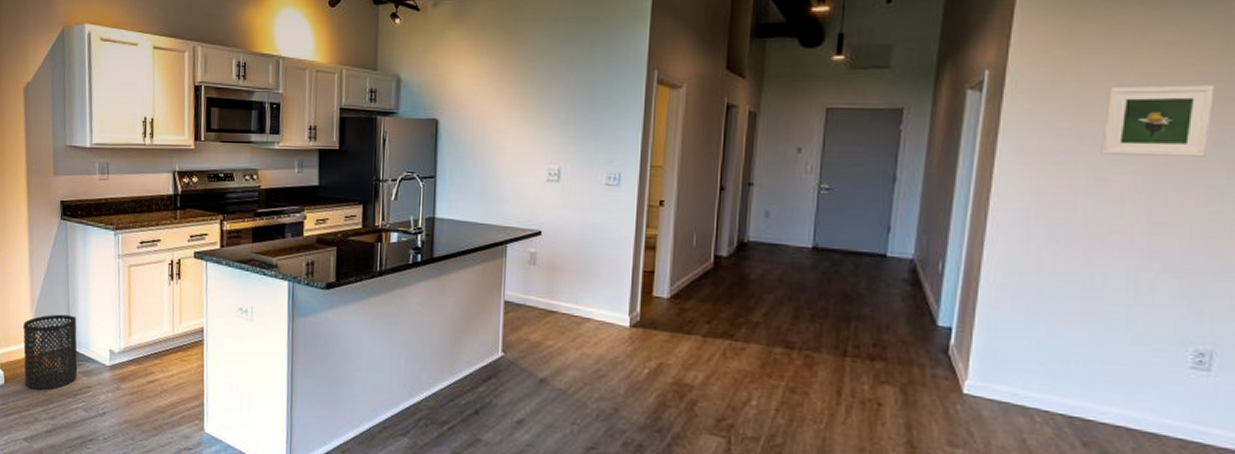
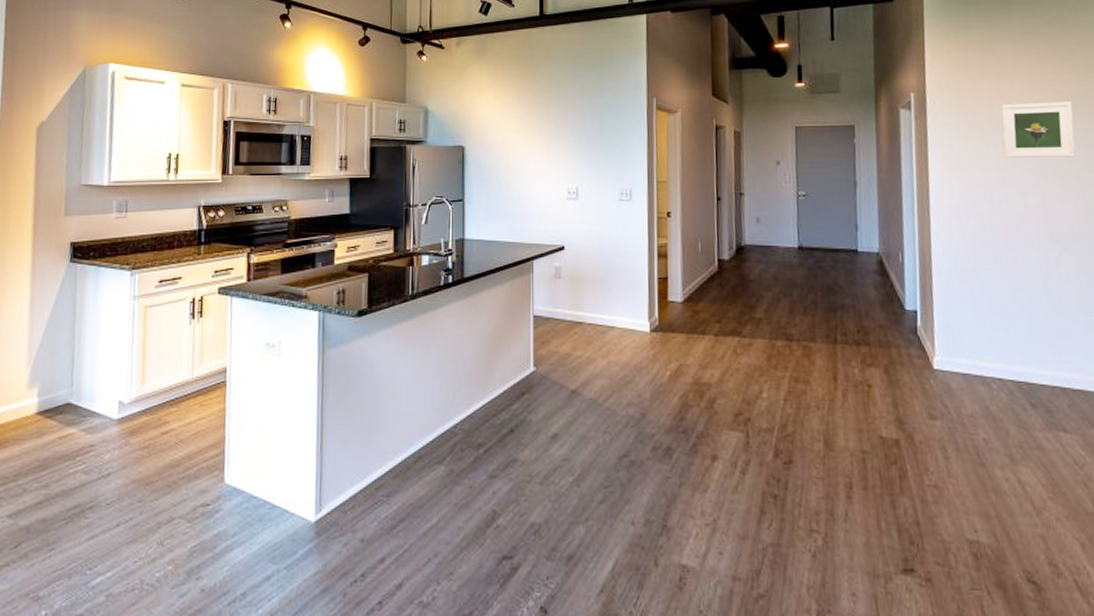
trash can: present [22,314,78,390] -> none [13,366,82,456]

